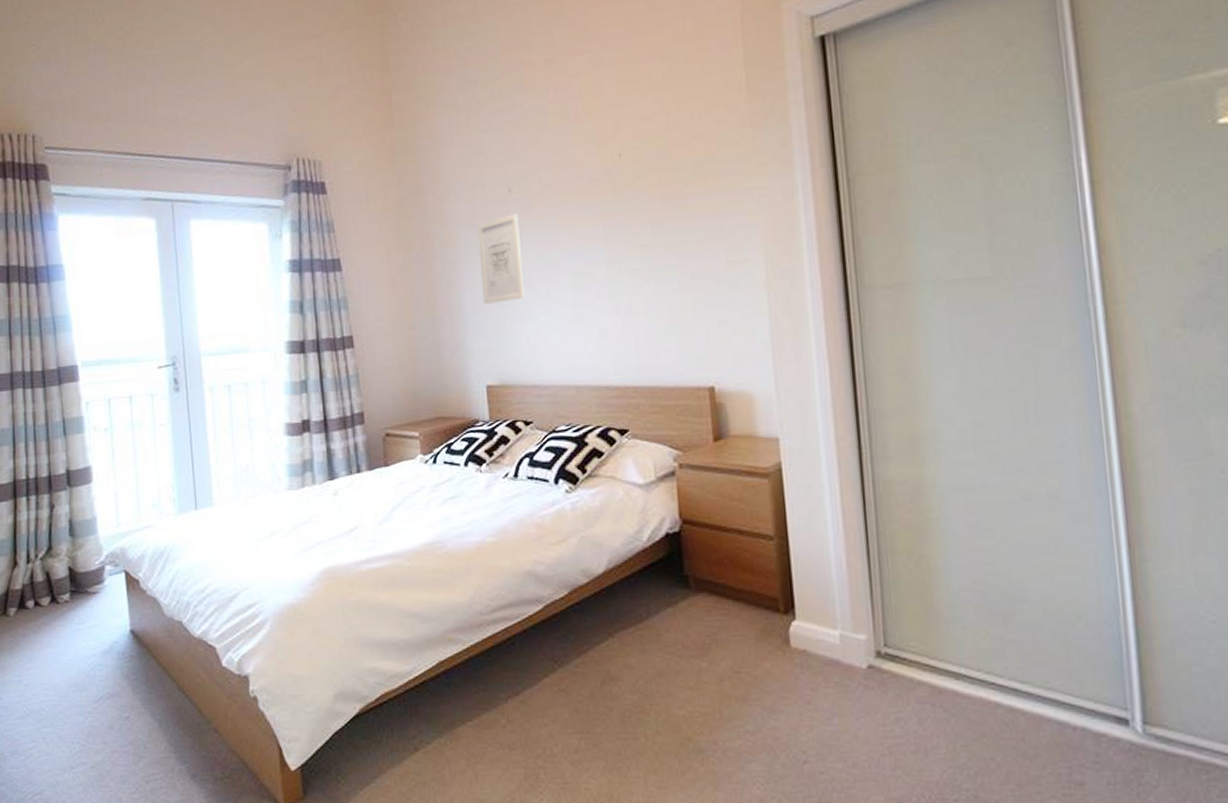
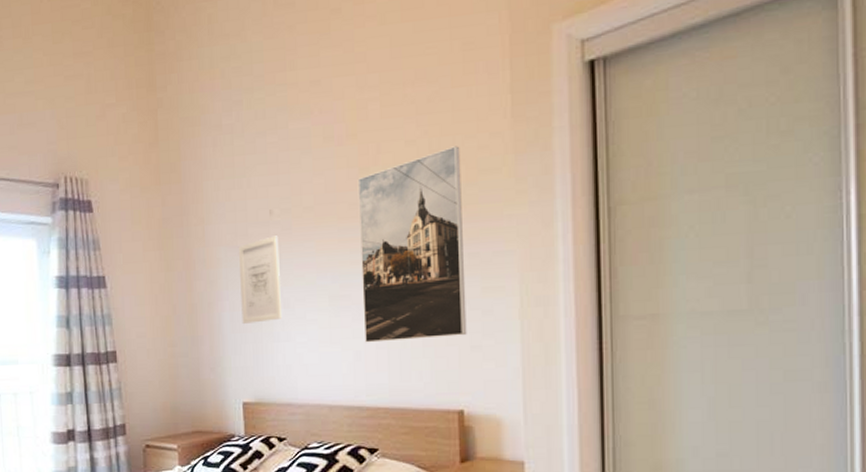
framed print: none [596,121,714,320] -> present [357,146,467,343]

